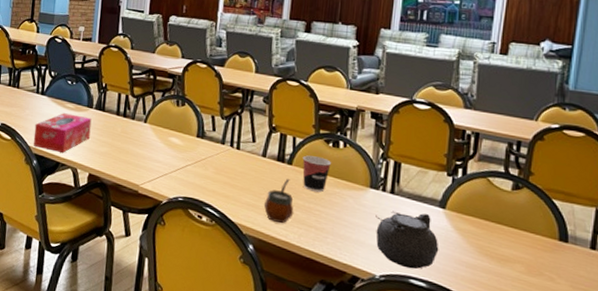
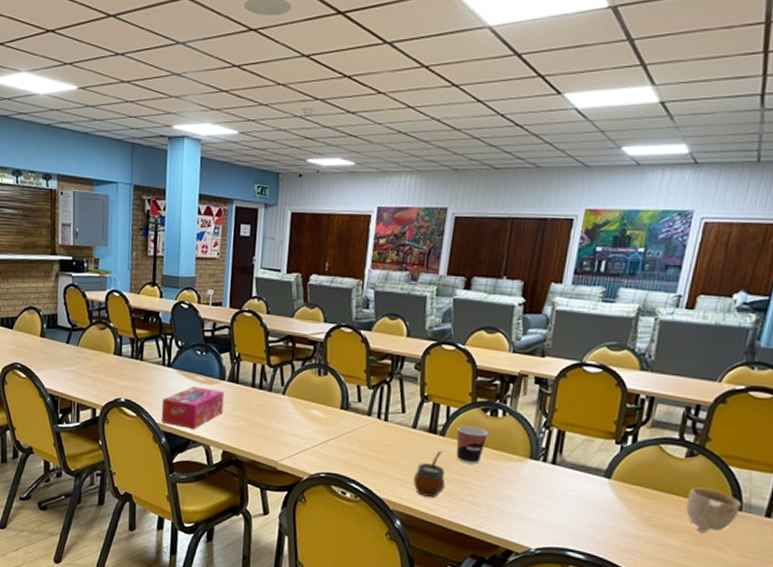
teapot: present [375,211,439,270] -> none [533,482,601,542]
cup: none [516,219,567,264] -> present [686,487,741,534]

